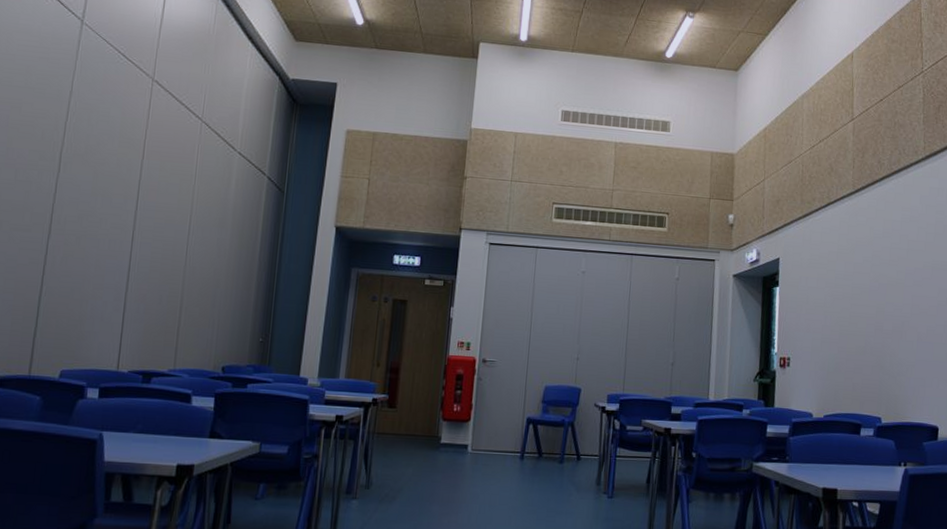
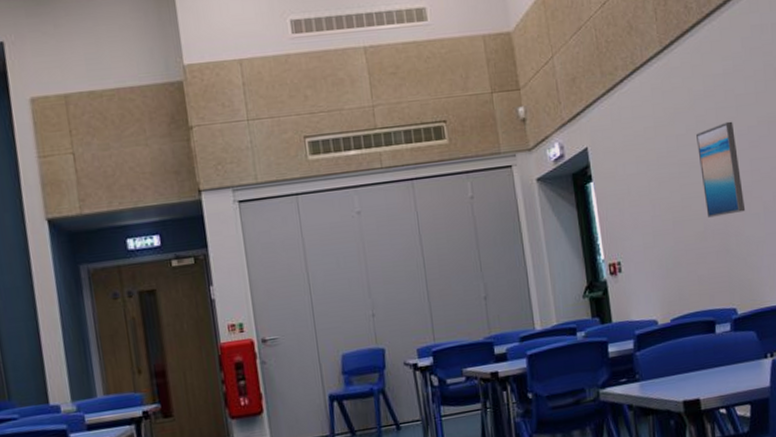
wall art: none [869,260,903,338] -> present [696,121,746,218]

